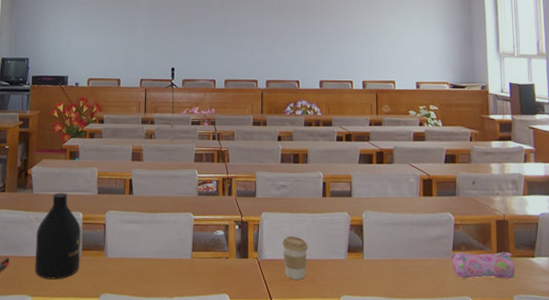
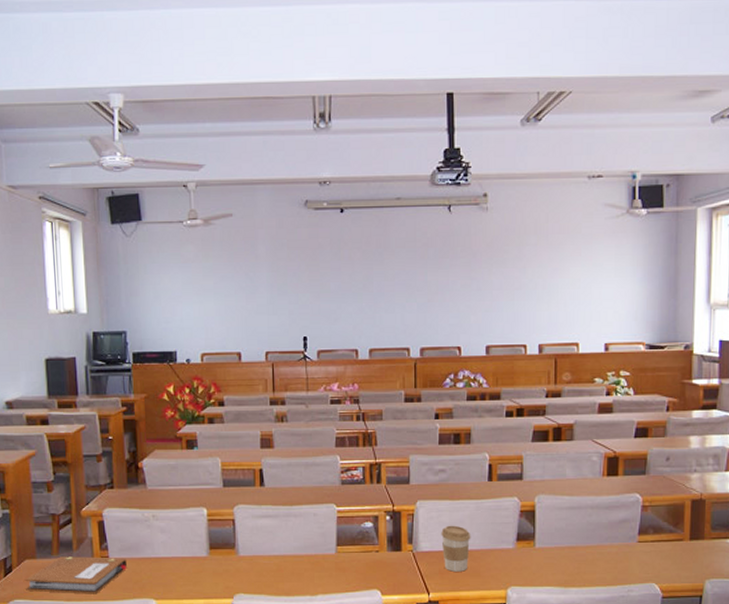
bottle: present [35,192,82,280] -> none [155,486,209,581]
pencil case: present [452,251,515,279] -> none [637,534,709,564]

